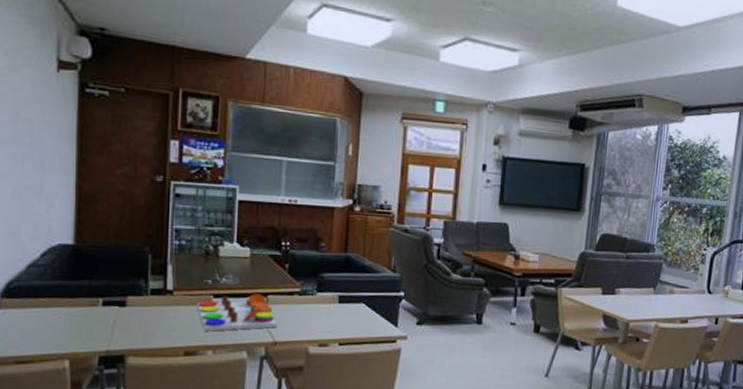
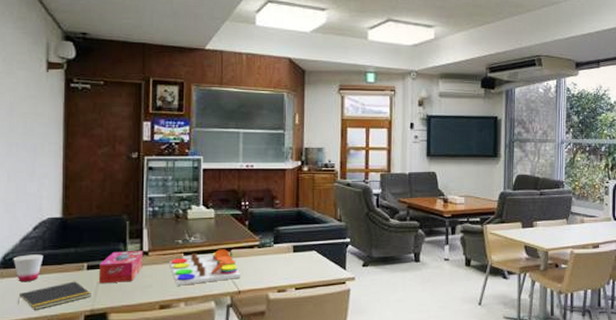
cup: none [18,284,53,315] -> present [13,254,44,282]
notepad: none [24,317,107,347] -> present [18,281,91,310]
tissue box: none [116,287,167,323] -> present [99,251,144,284]

